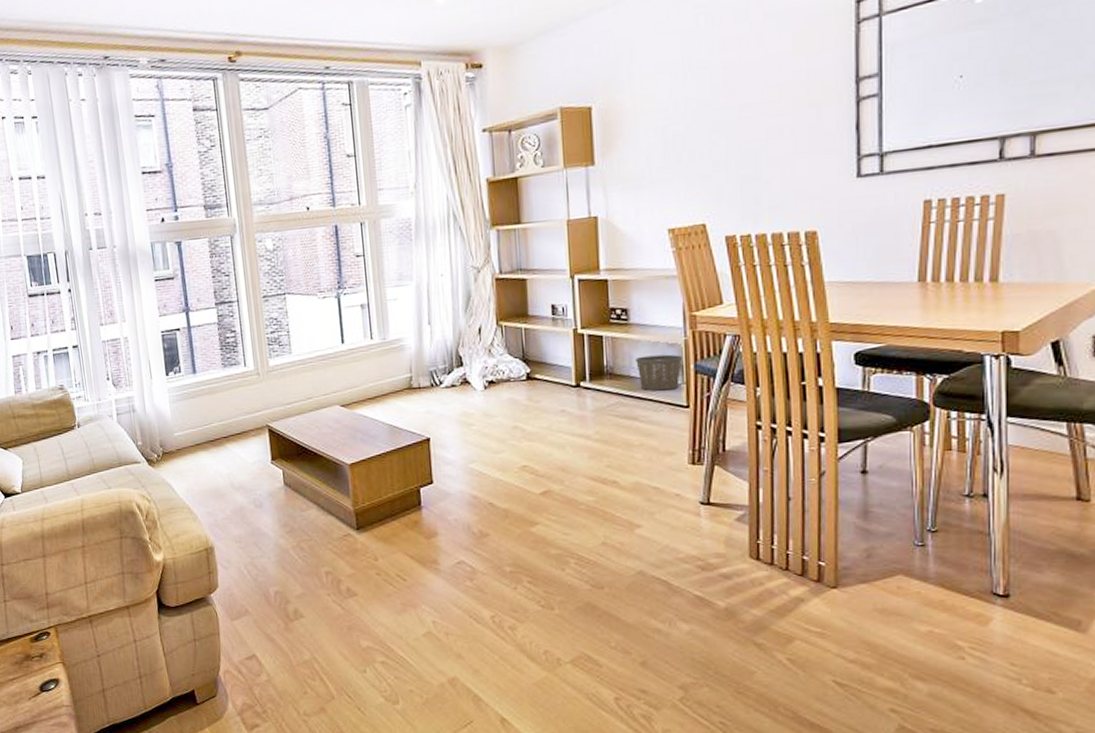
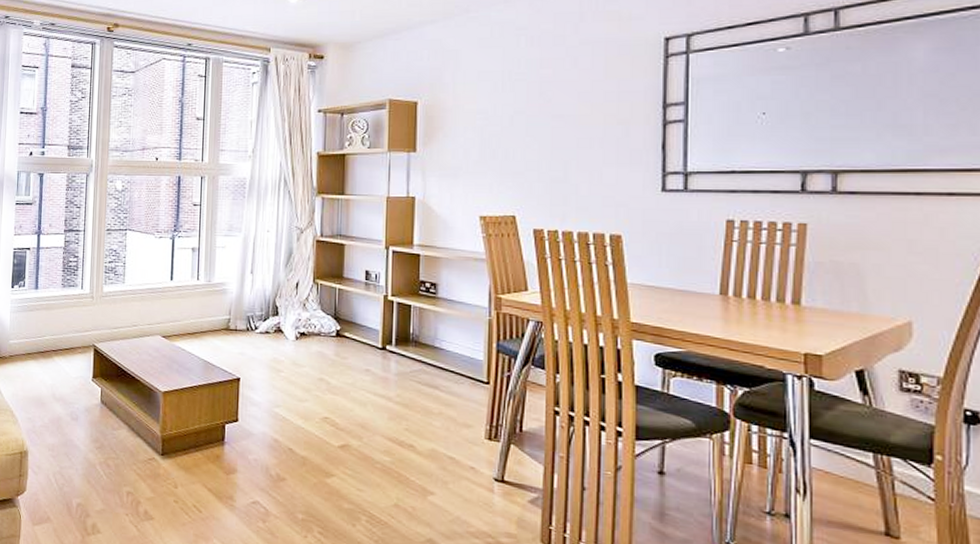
basket: present [635,354,683,391] -> none [440,329,487,365]

